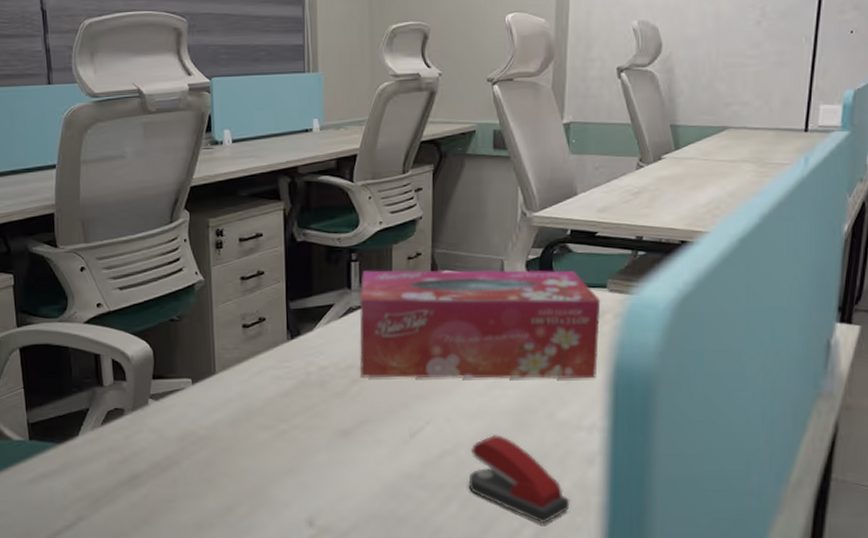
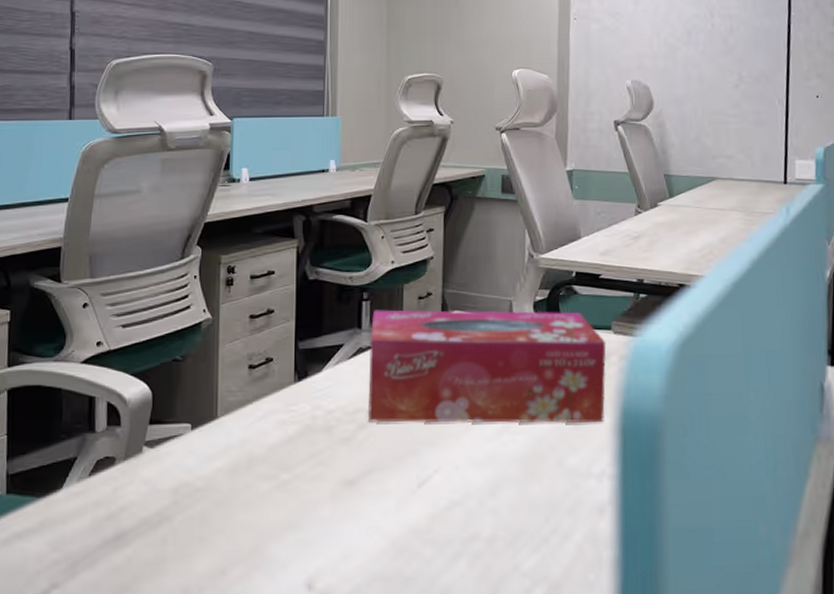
stapler: present [468,435,570,524] -> none [477,483,582,583]

